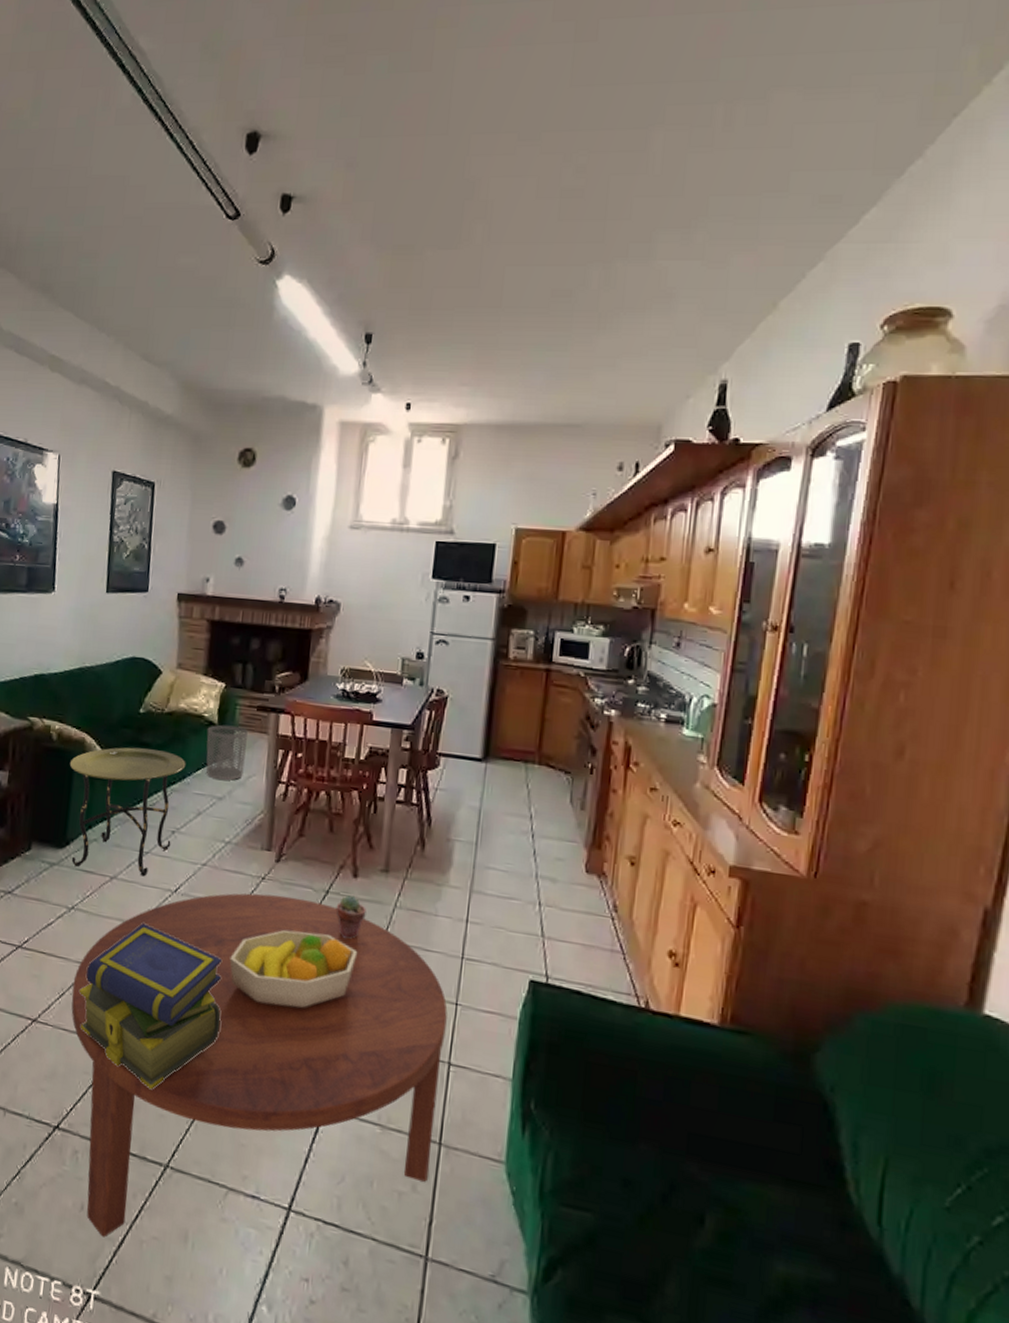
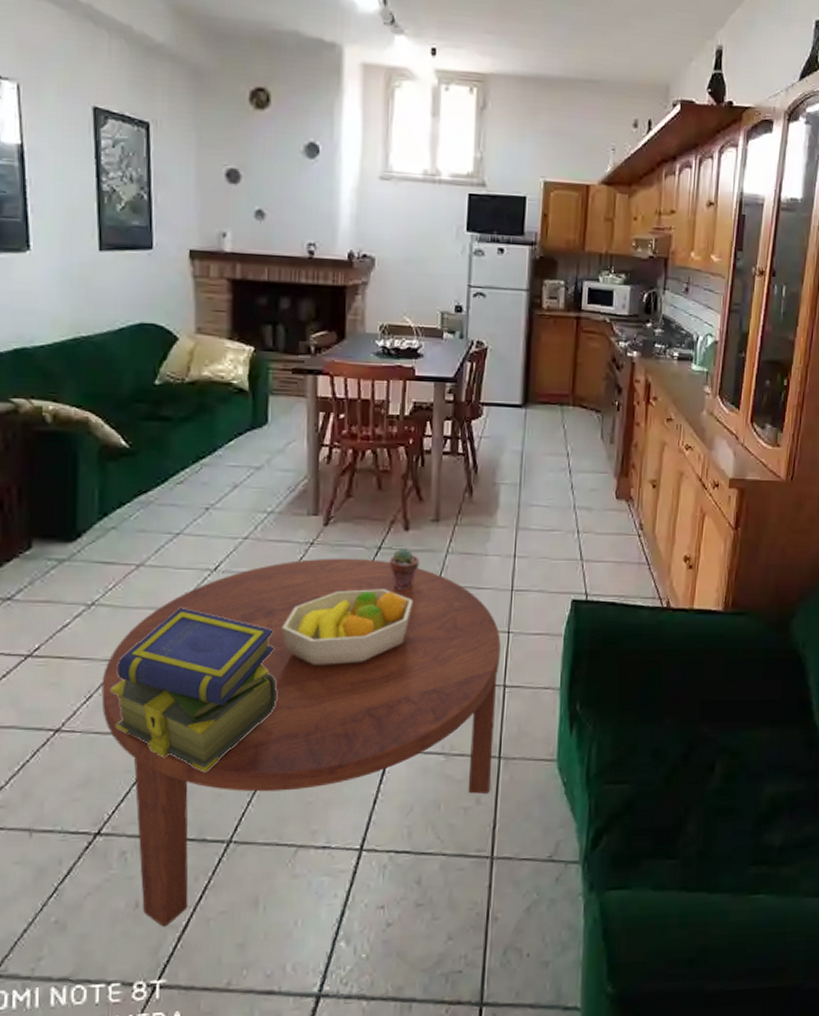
side table: present [69,747,186,877] -> none [71,423,216,560]
waste bin: present [206,724,248,781] -> none [237,391,283,448]

